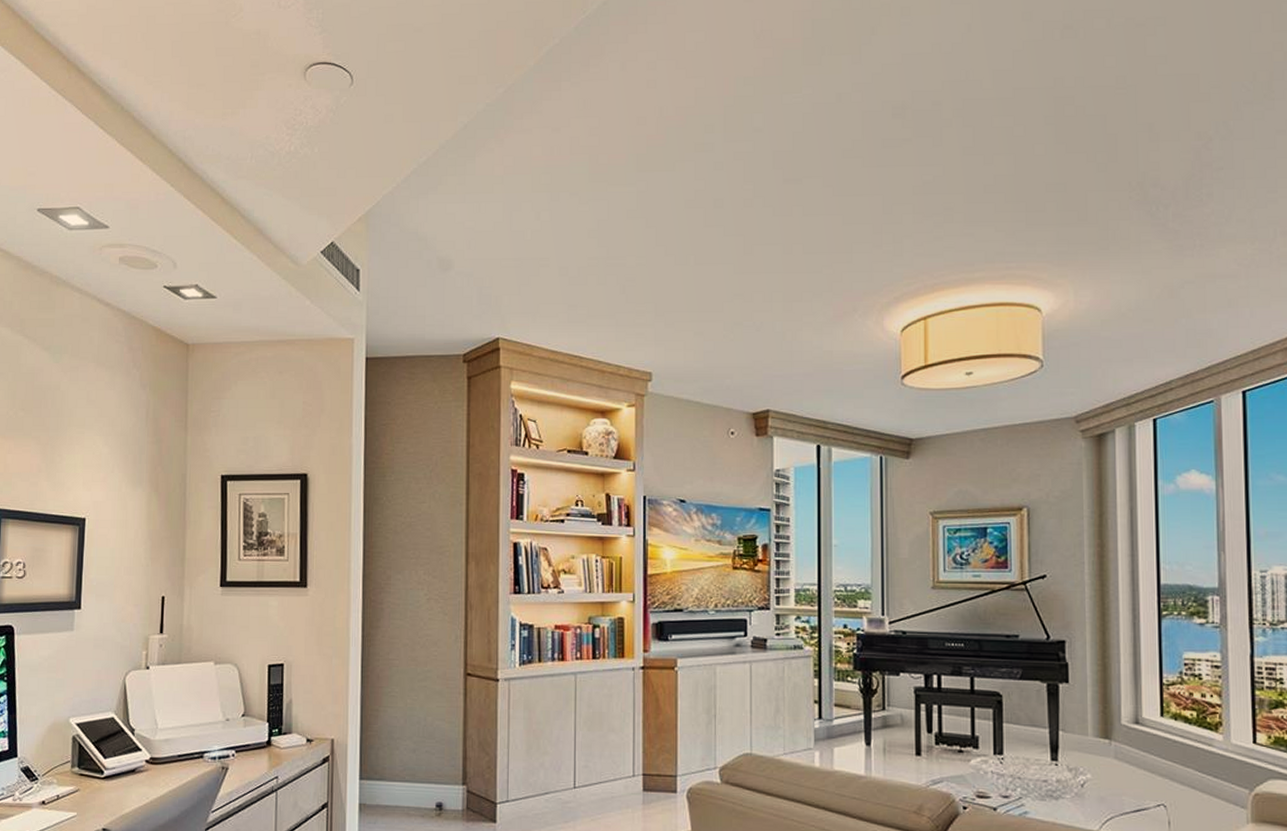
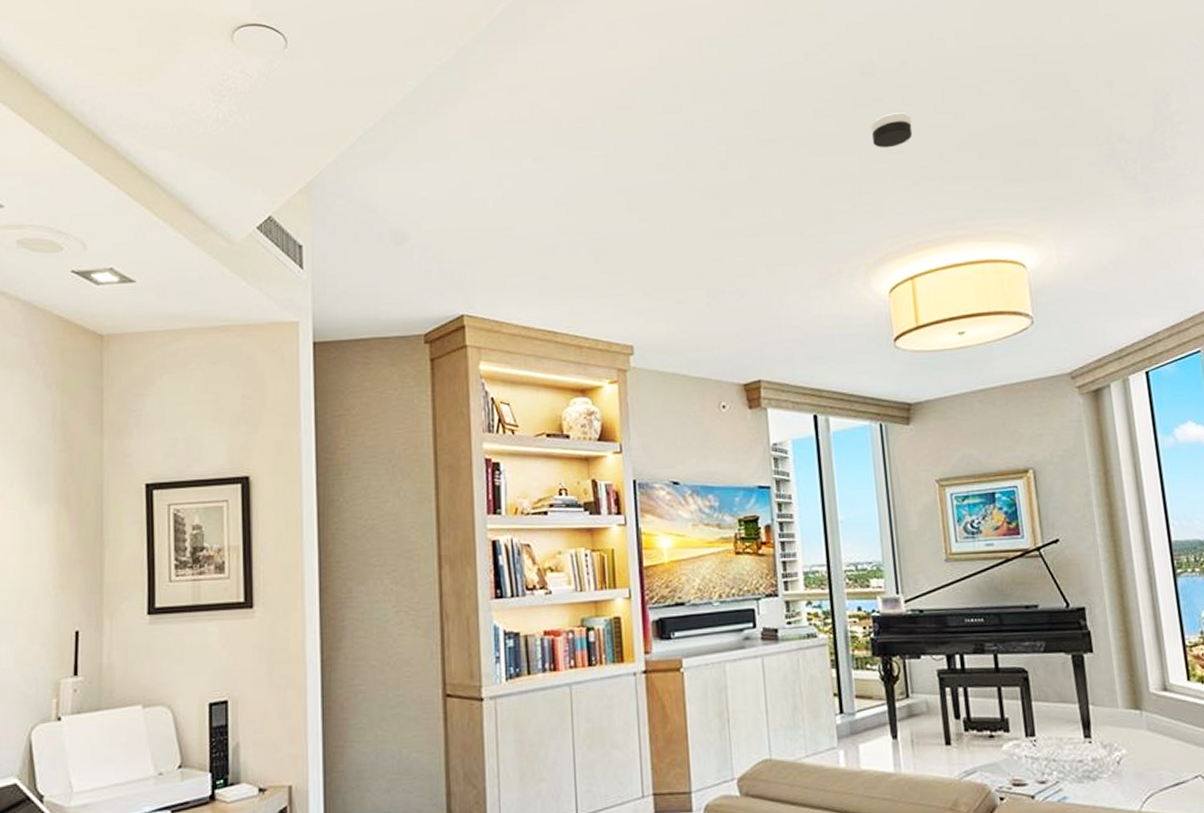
smoke detector: none [897,154,939,189] -> present [871,112,913,148]

